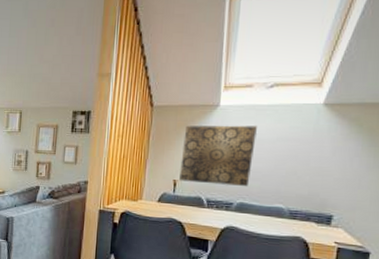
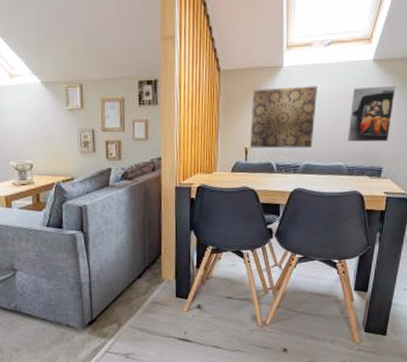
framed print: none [290,130,352,188] -> present [347,85,396,143]

